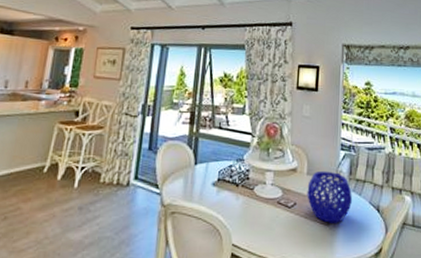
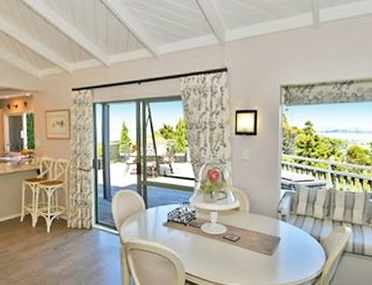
decorative bowl: present [307,171,352,223] -> none [250,208,293,253]

